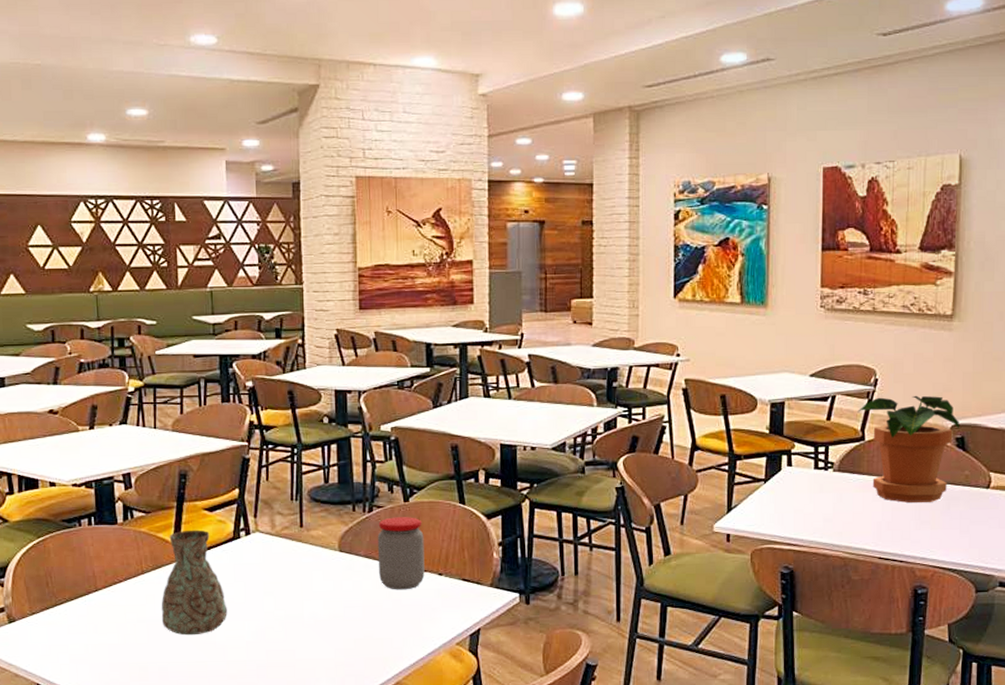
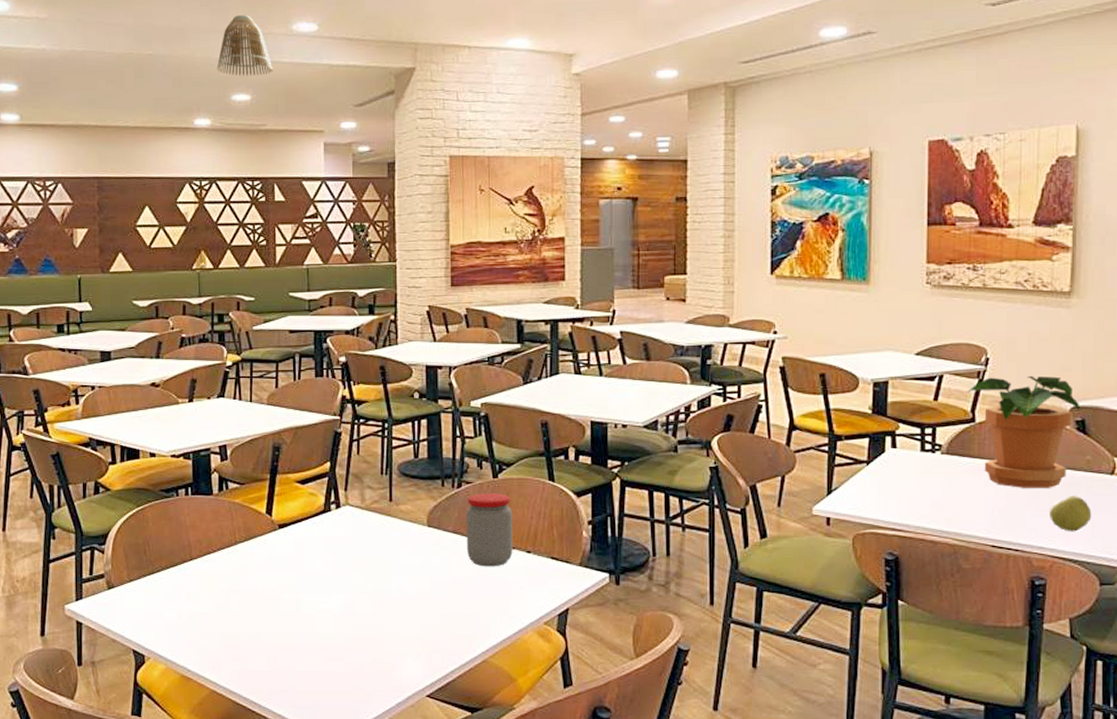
lamp shade: none [110,25,170,90] -> present [216,15,273,76]
decorative vase: present [161,529,228,636] -> none [252,502,317,607]
apple: none [931,509,969,543] -> present [1050,496,1092,532]

